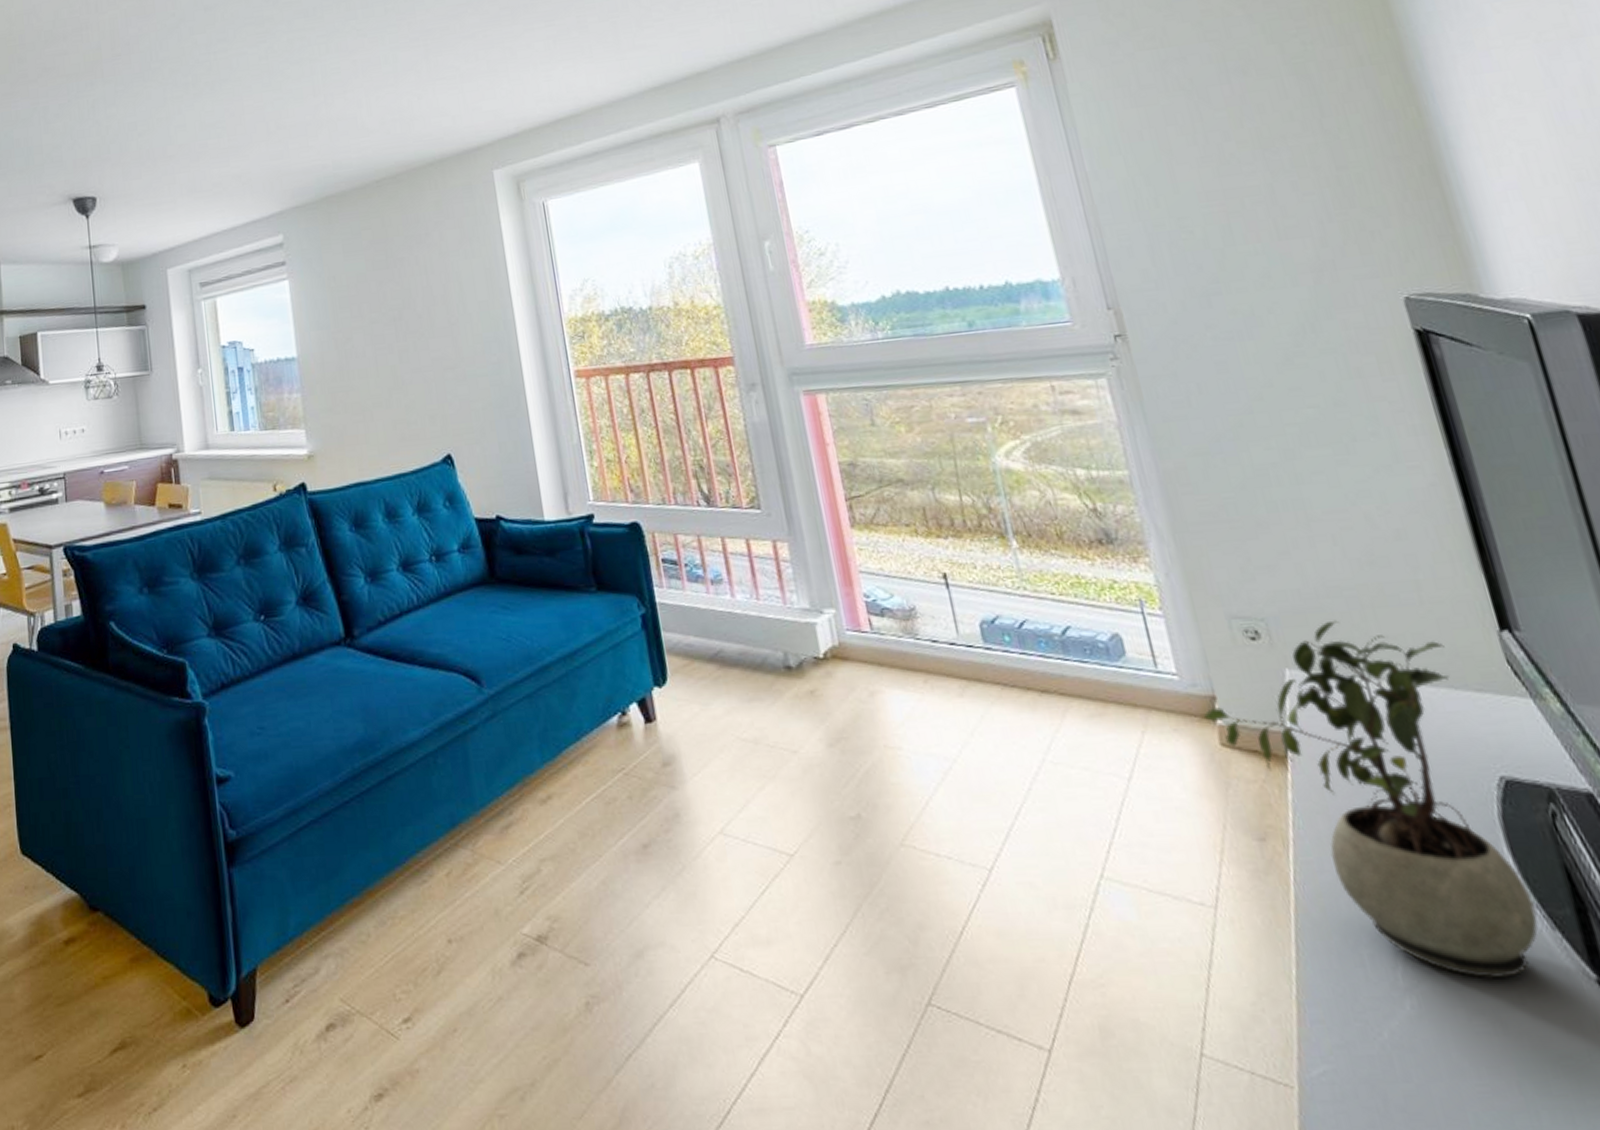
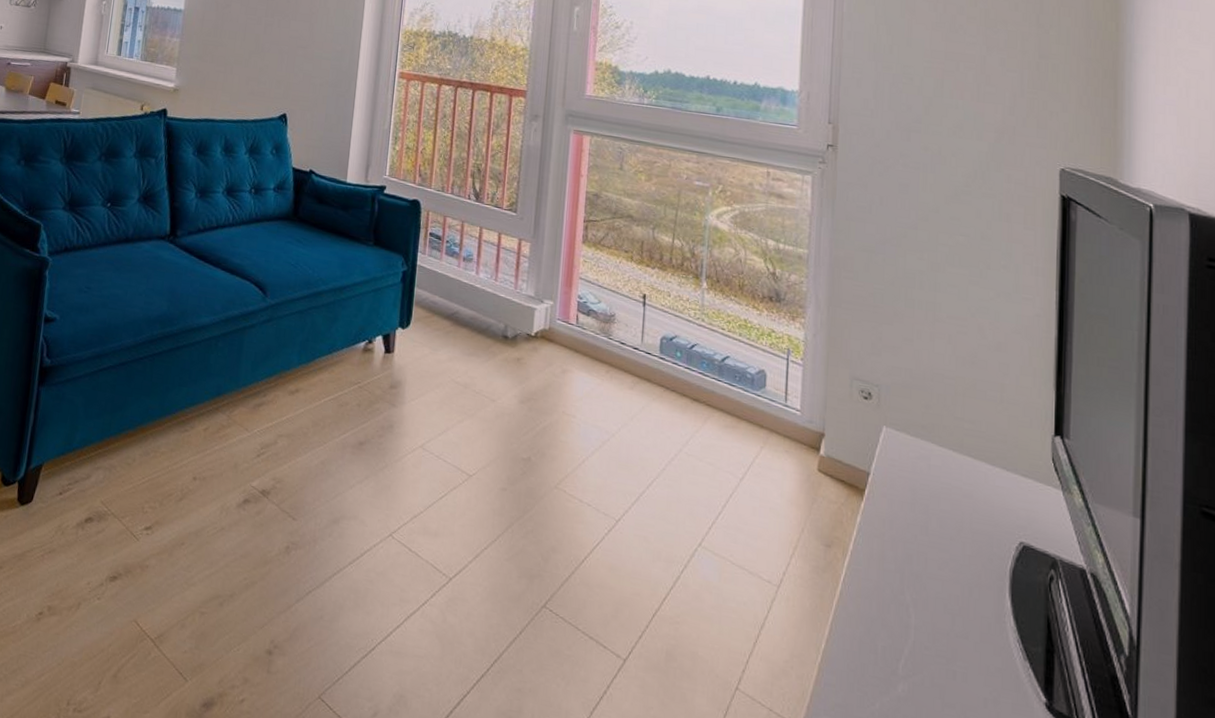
potted plant: present [1204,620,1538,980] -> none [812,398,1016,687]

